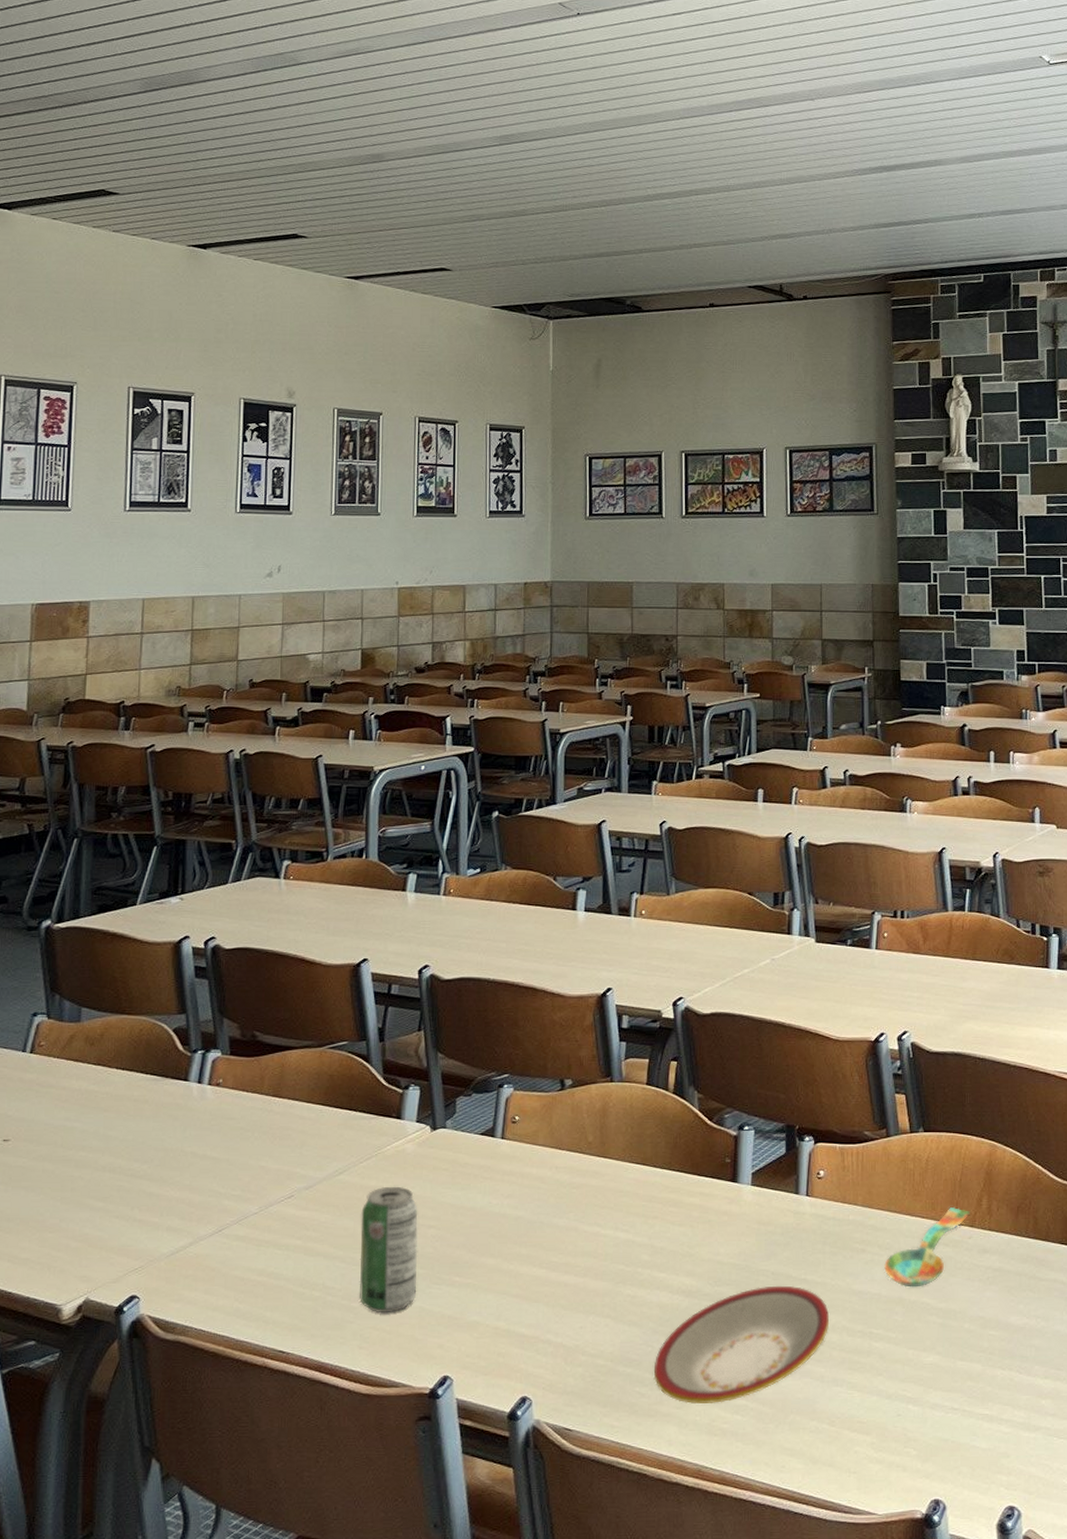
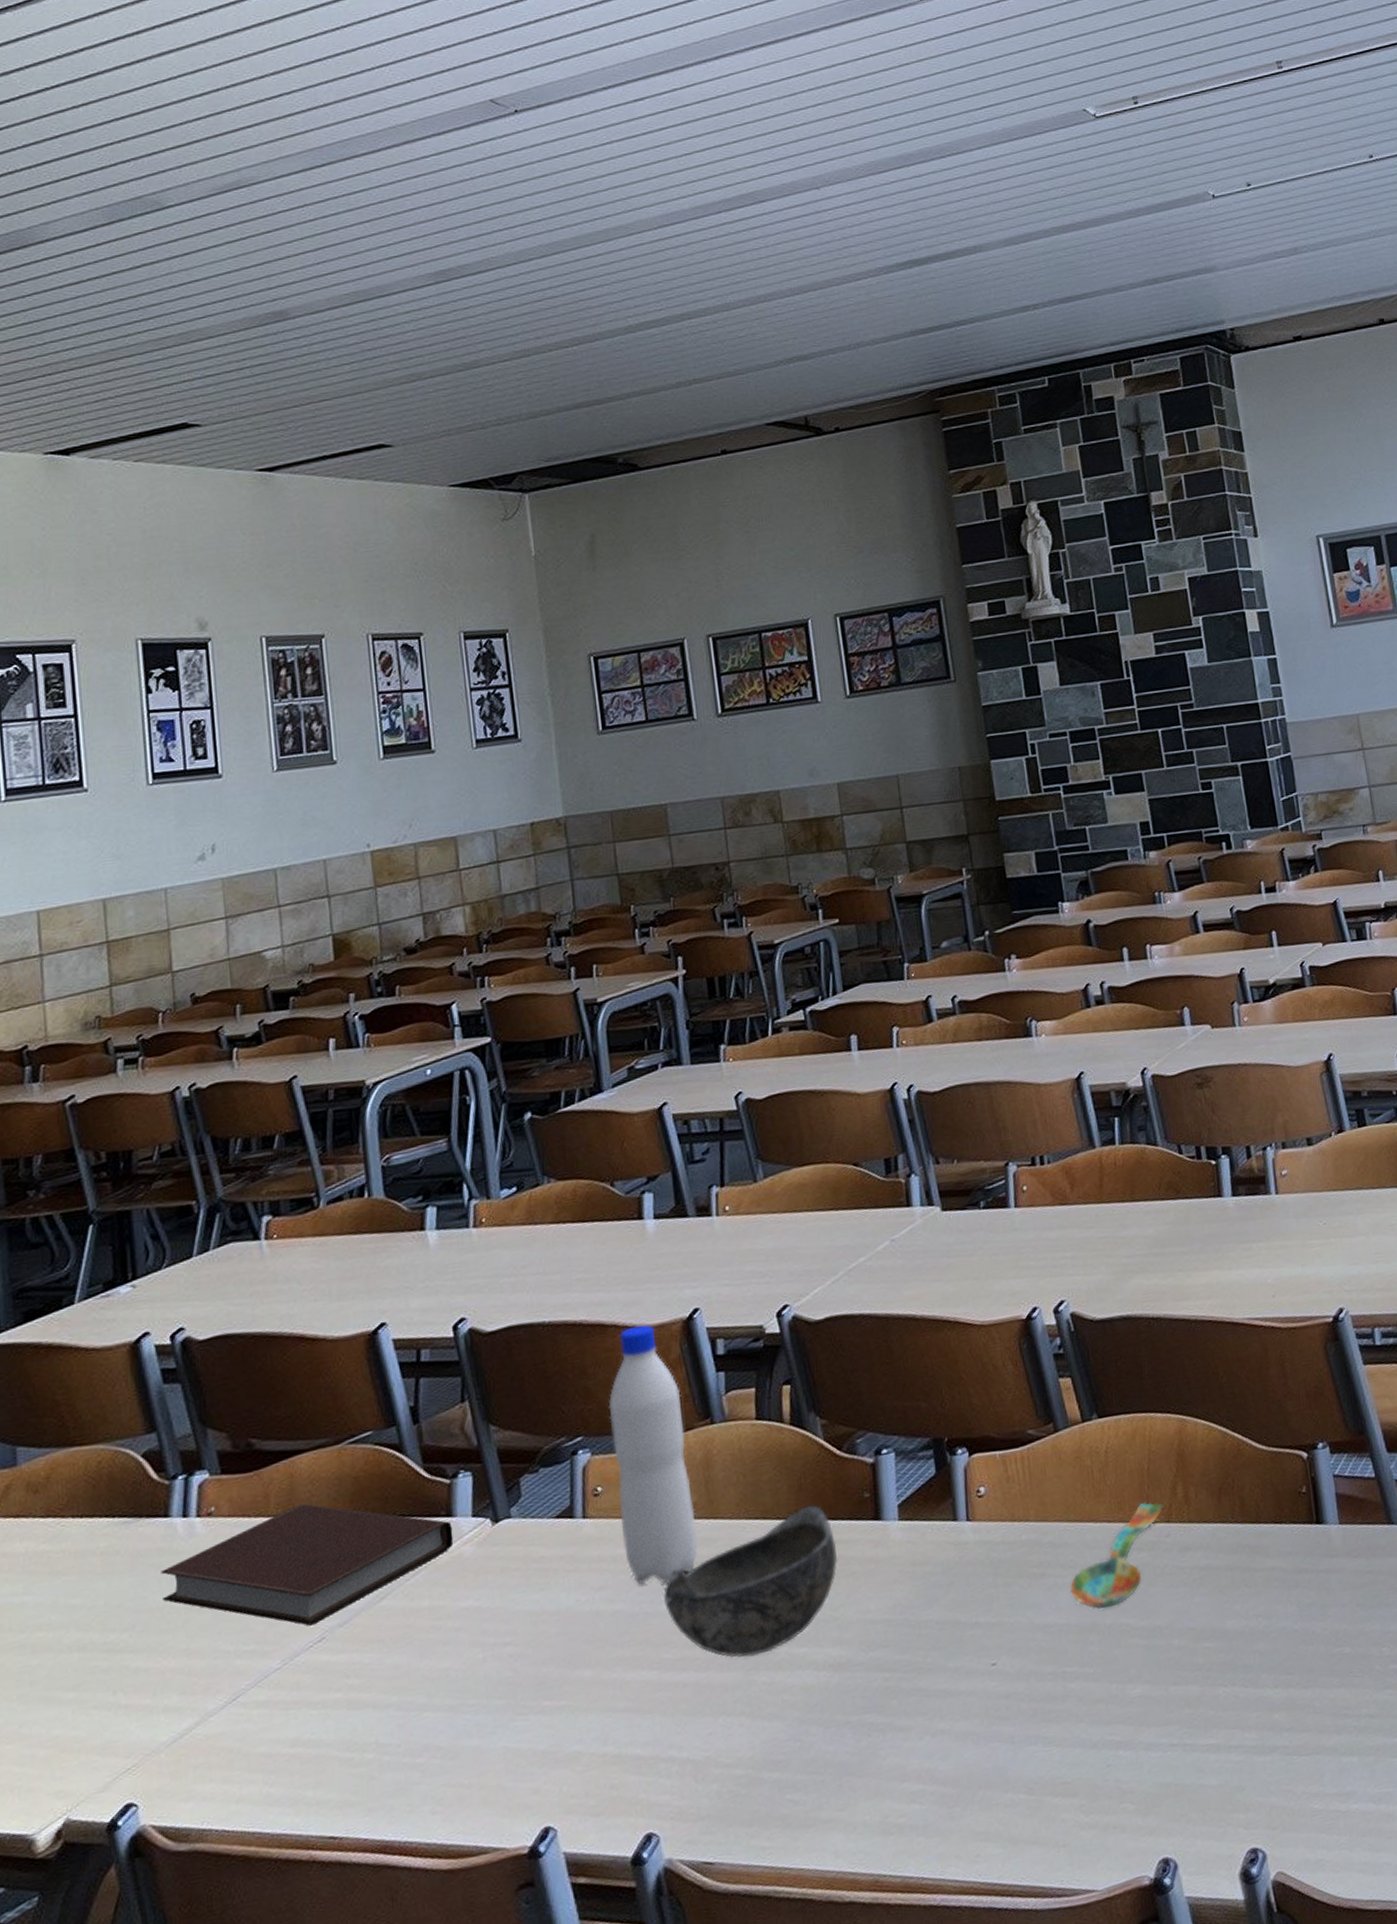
notebook: none [176,1089,400,1184] -> present [161,1503,454,1626]
beverage can: present [359,1186,418,1314] -> none [415,1601,498,1766]
water bottle: none [531,994,590,1202] -> present [608,1325,698,1584]
bowl: none [557,1159,699,1272] -> present [664,1504,838,1658]
plate: present [653,1285,830,1404] -> none [805,1633,1013,1802]

